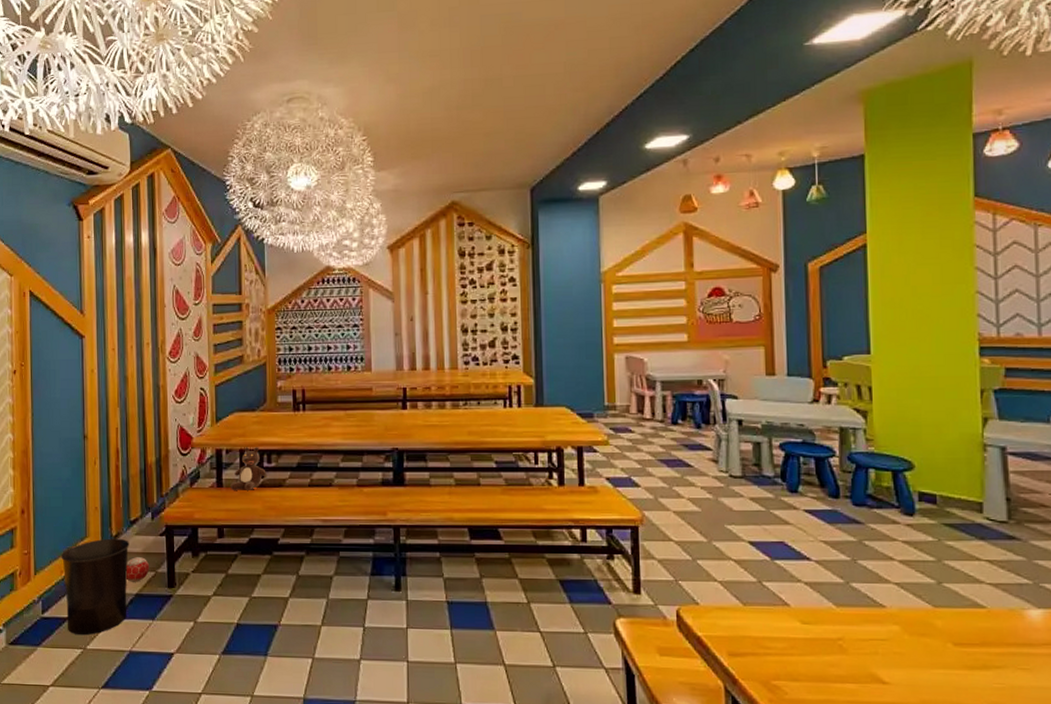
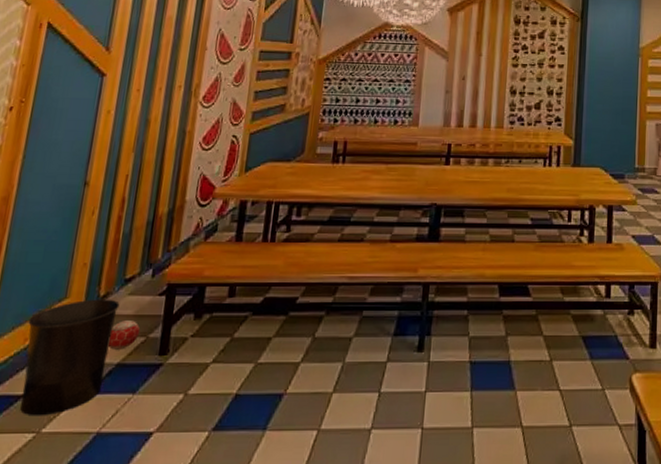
stuffed animal: present [230,447,266,490] -> none [250,199,294,245]

